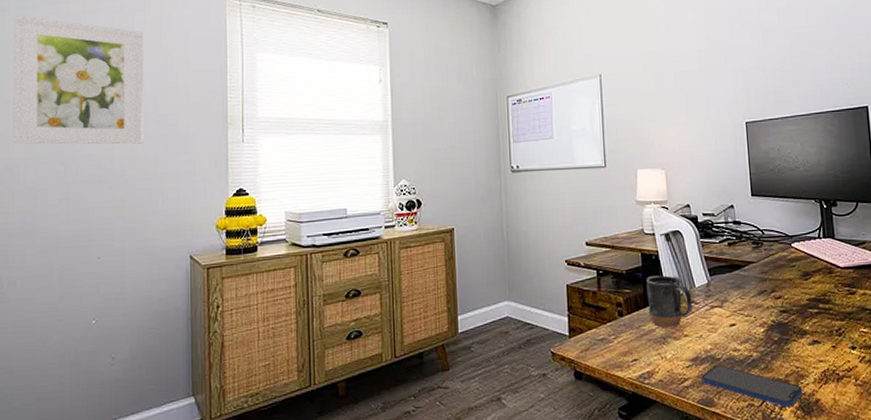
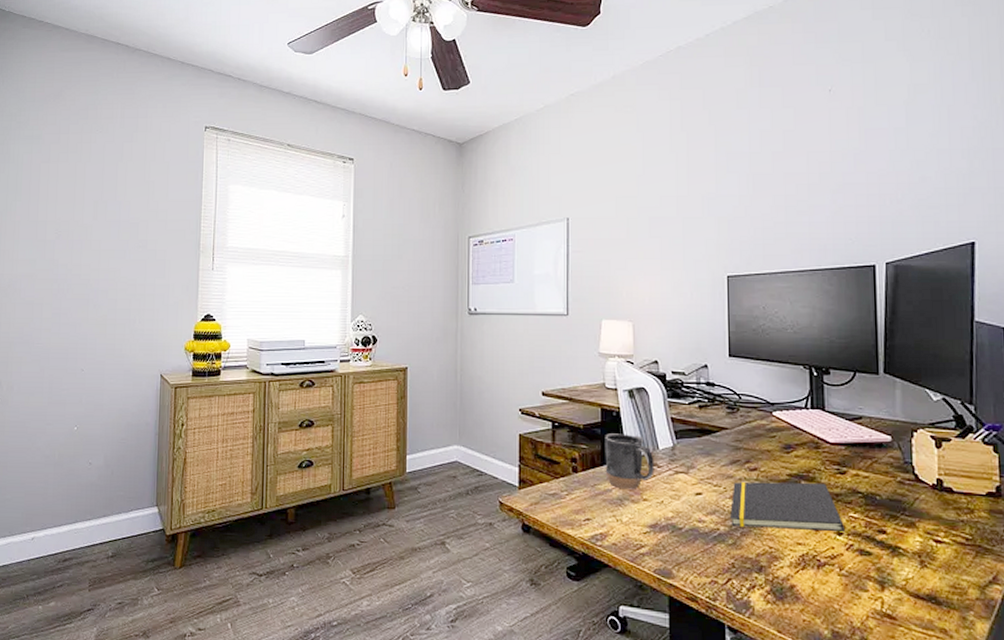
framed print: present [13,15,144,145] -> none [17,143,130,266]
smartphone: present [701,365,802,408] -> none [660,535,775,590]
notepad: none [761,304,858,352] -> present [730,481,846,531]

